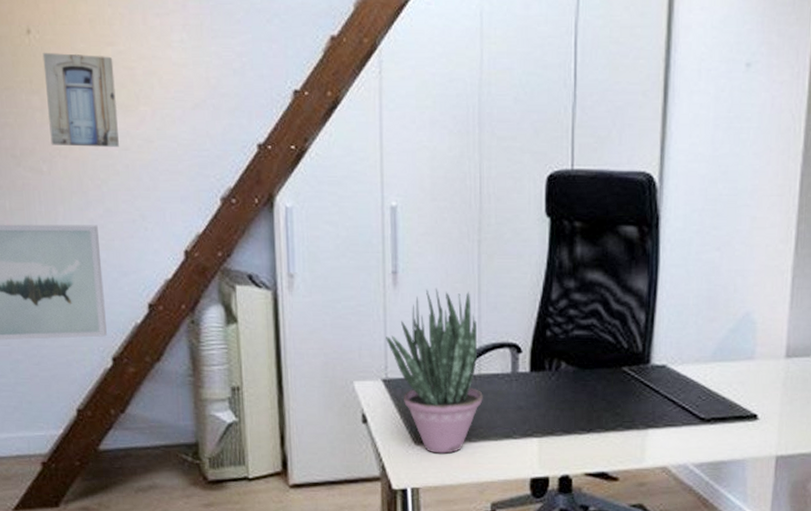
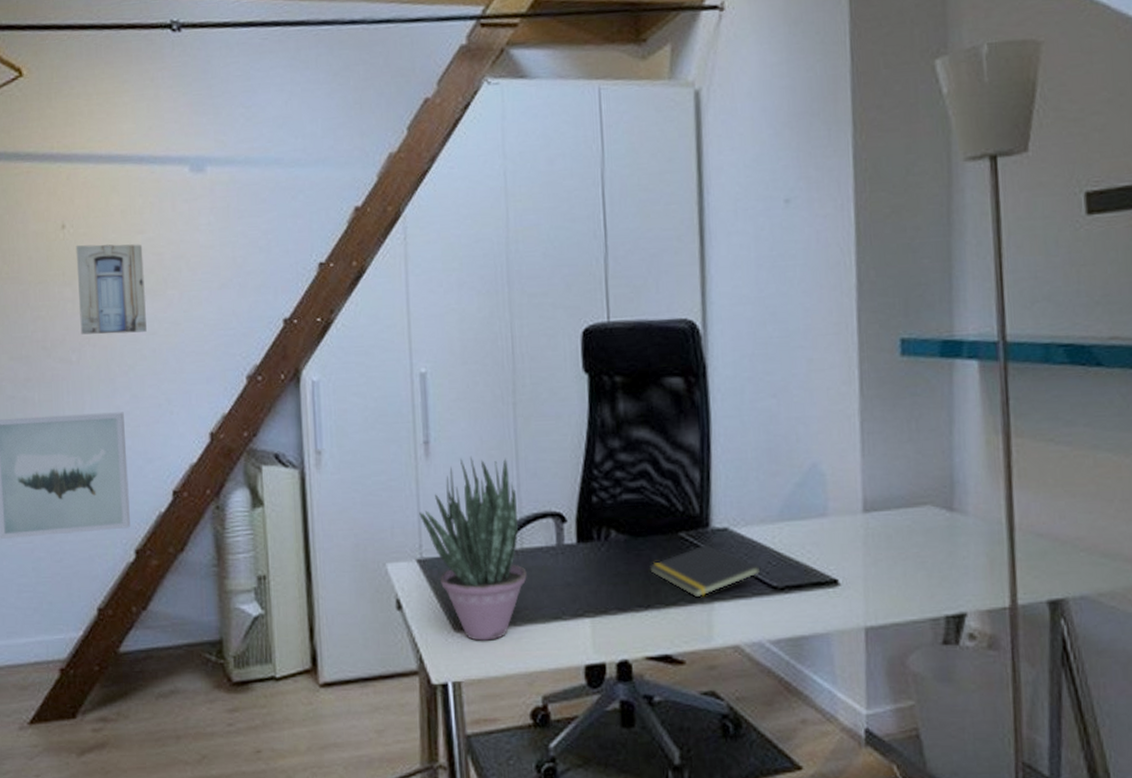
notepad: none [593,378,692,425] -> present [648,543,761,598]

